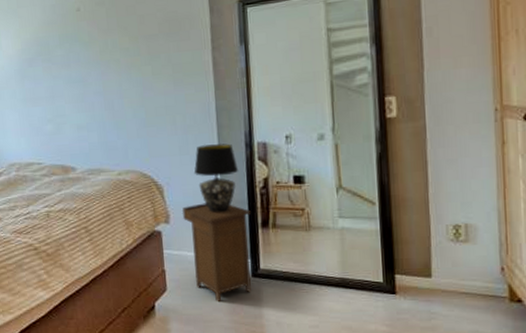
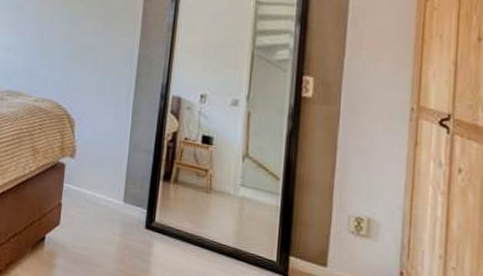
nightstand: present [181,203,251,303] -> none [88,144,155,248]
table lamp: present [193,143,238,214] -> none [106,88,150,158]

